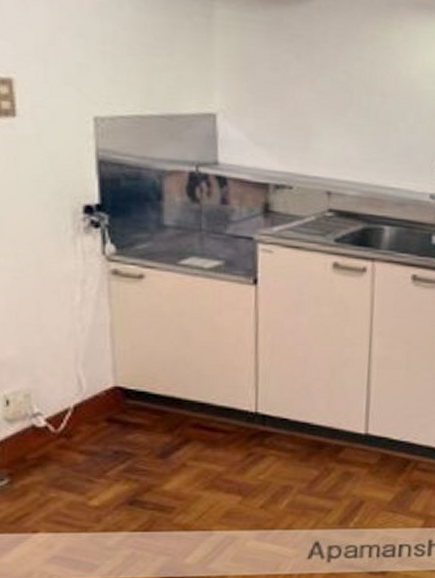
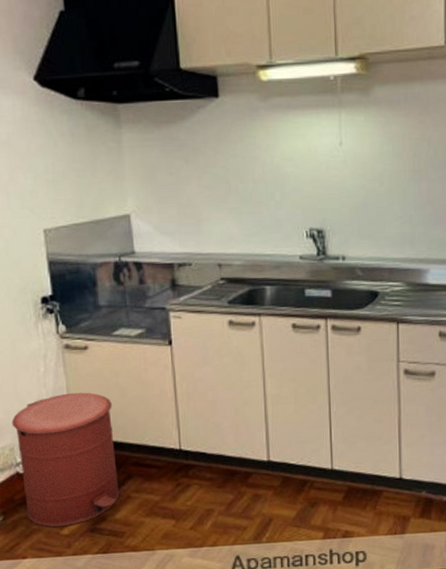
trash can: none [29,331,172,495] -> present [11,392,120,527]

